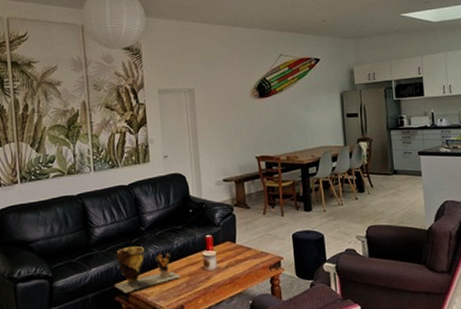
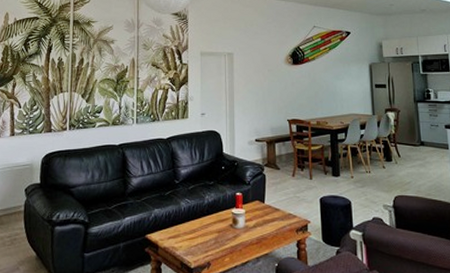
clay pot: present [115,246,181,293] -> none [147,199,210,245]

